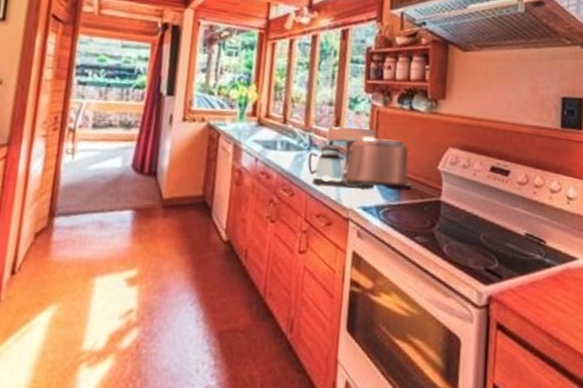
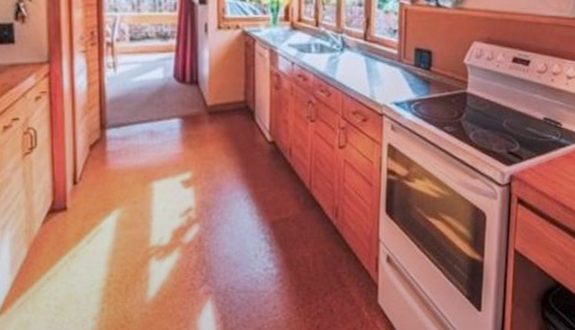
coffee maker: present [307,126,379,191] -> none [341,26,408,87]
toaster: present [342,138,414,191] -> none [375,36,442,86]

